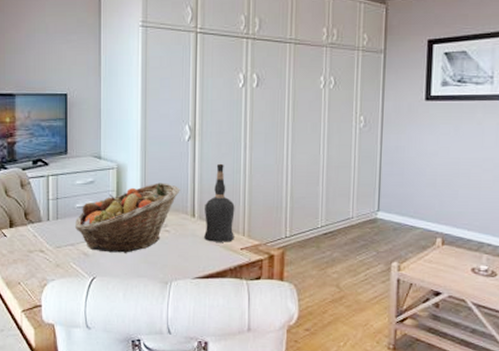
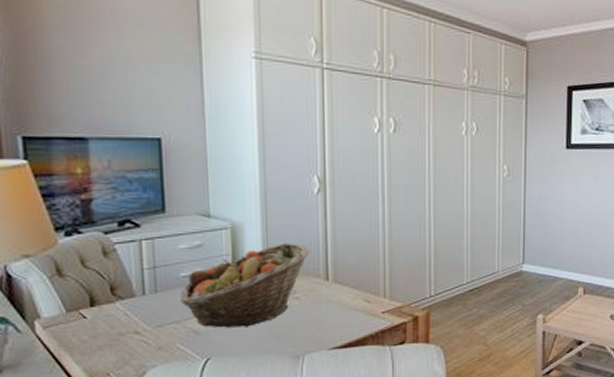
liquor bottle: present [204,163,235,242] -> none [340,218,374,307]

